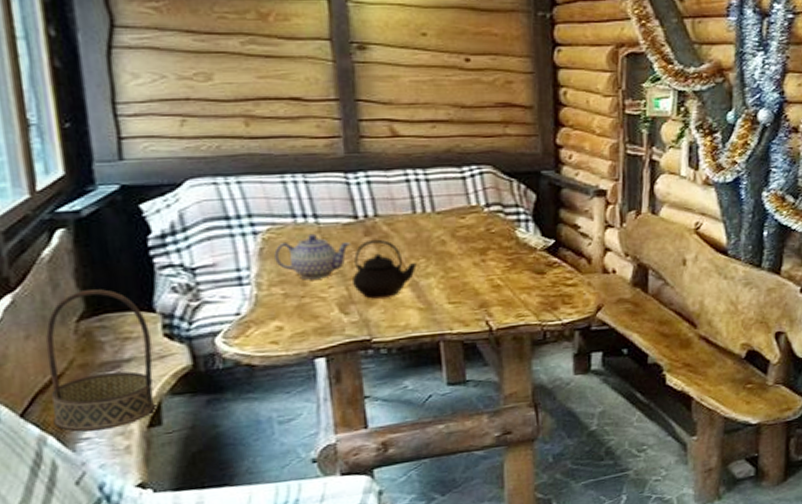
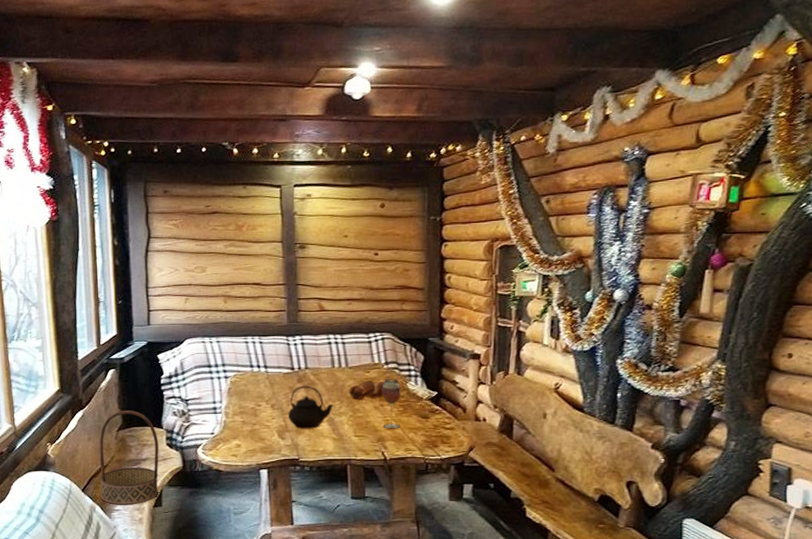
teapot: present [274,233,352,280] -> none [238,379,289,412]
bread loaf: none [438,227,487,256] -> present [349,379,385,401]
wineglass: none [482,224,508,291] -> present [382,378,401,429]

